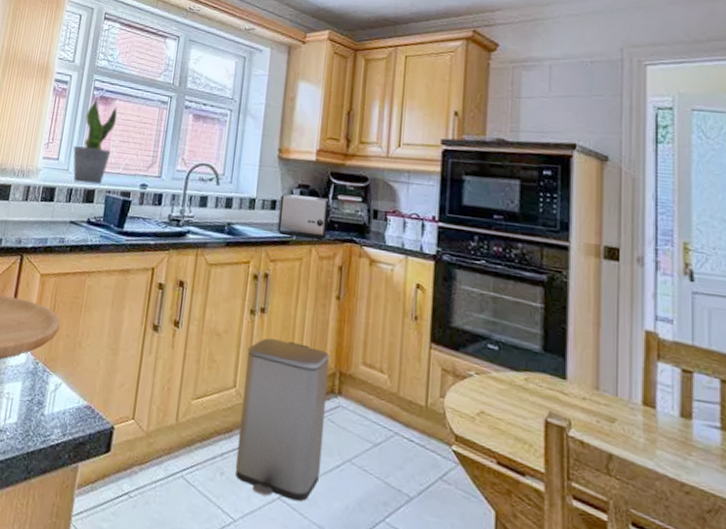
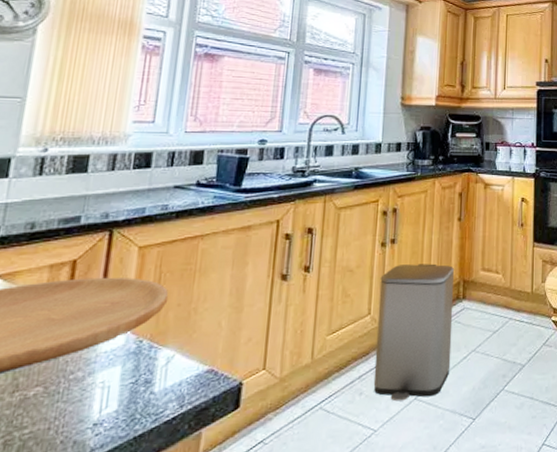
potted plant: present [73,99,118,185] -> none [172,56,227,145]
toaster: present [277,194,332,240] -> none [403,136,451,172]

